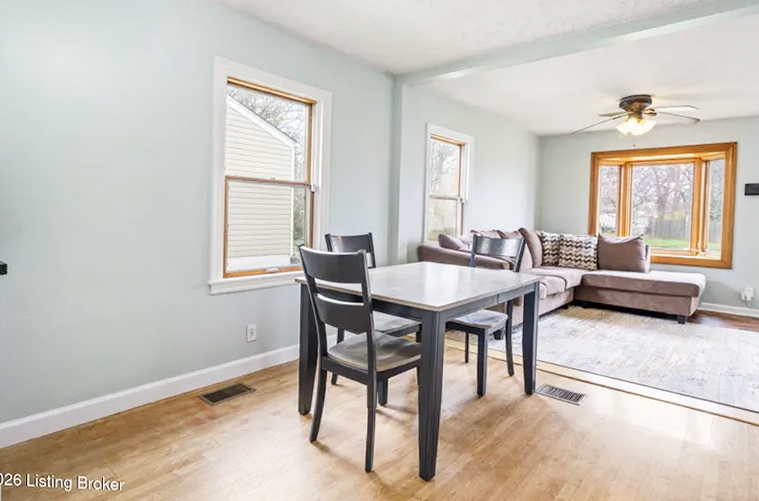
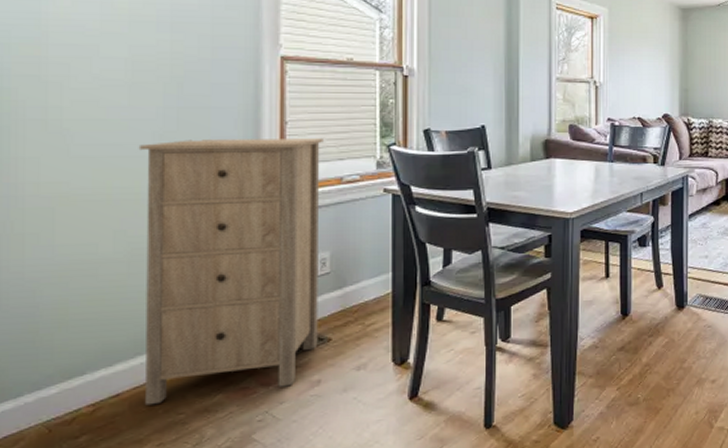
storage cabinet: none [133,236,253,423] -> present [138,138,323,406]

